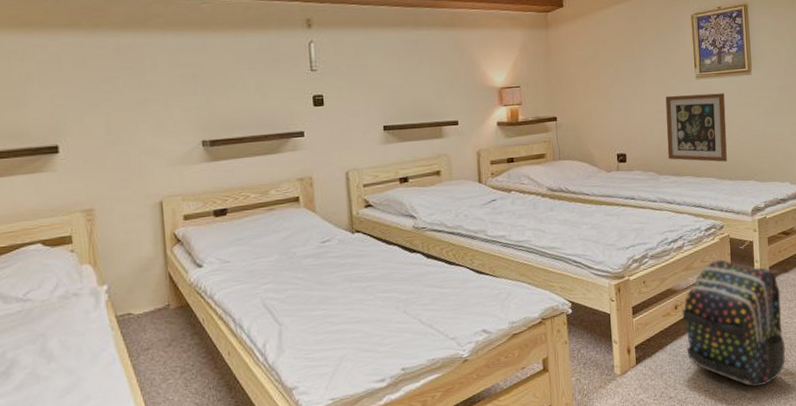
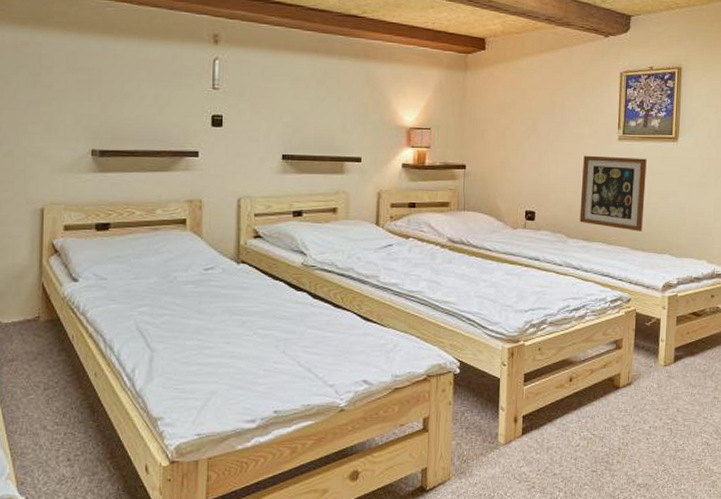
backpack: present [682,259,786,387] -> none [576,334,684,473]

